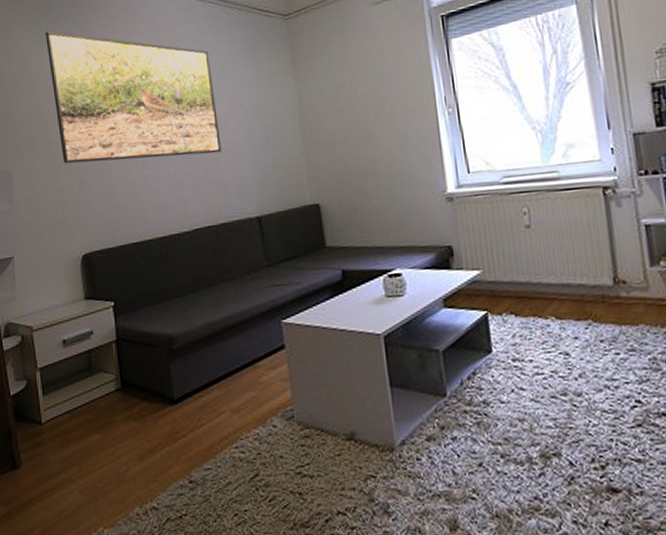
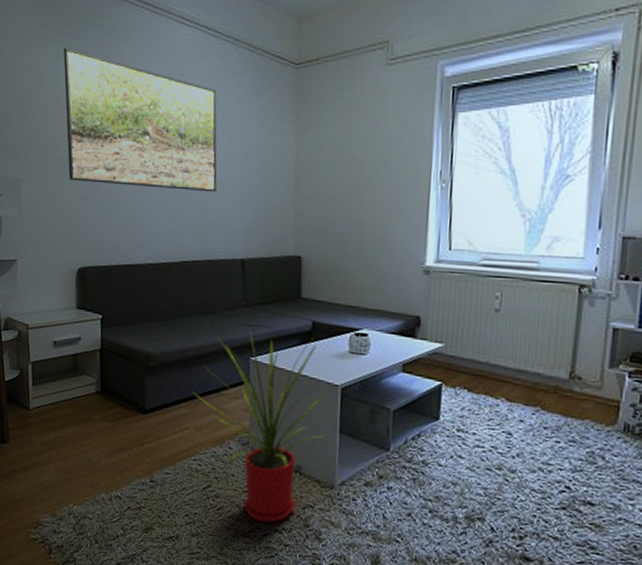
house plant: none [223,287,378,505] -> present [192,329,328,523]

